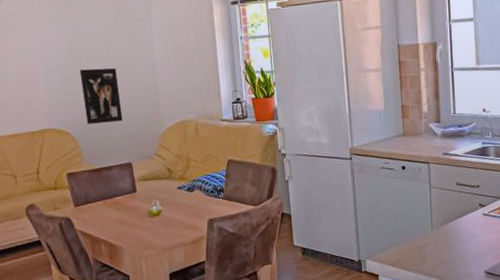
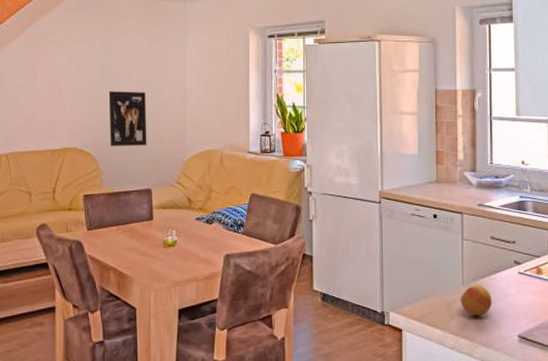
fruit: none [430,228,460,257] -> present [460,285,492,316]

